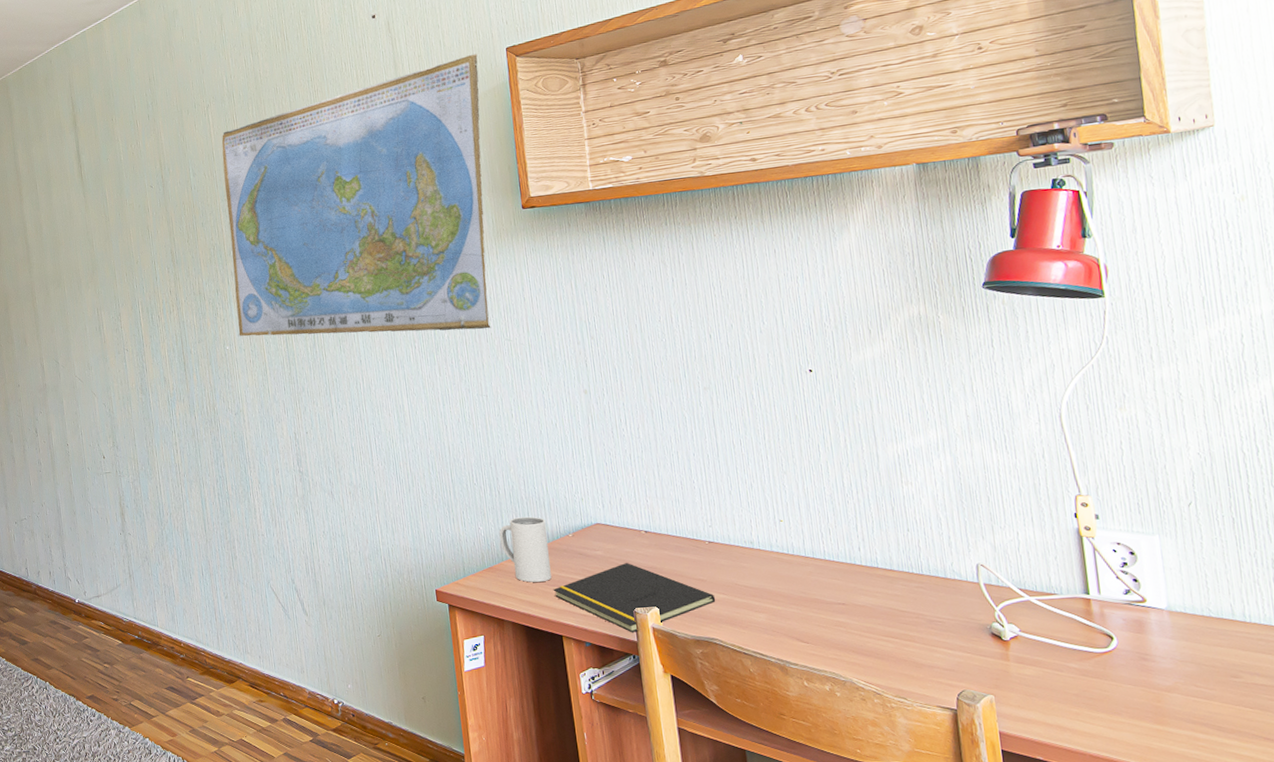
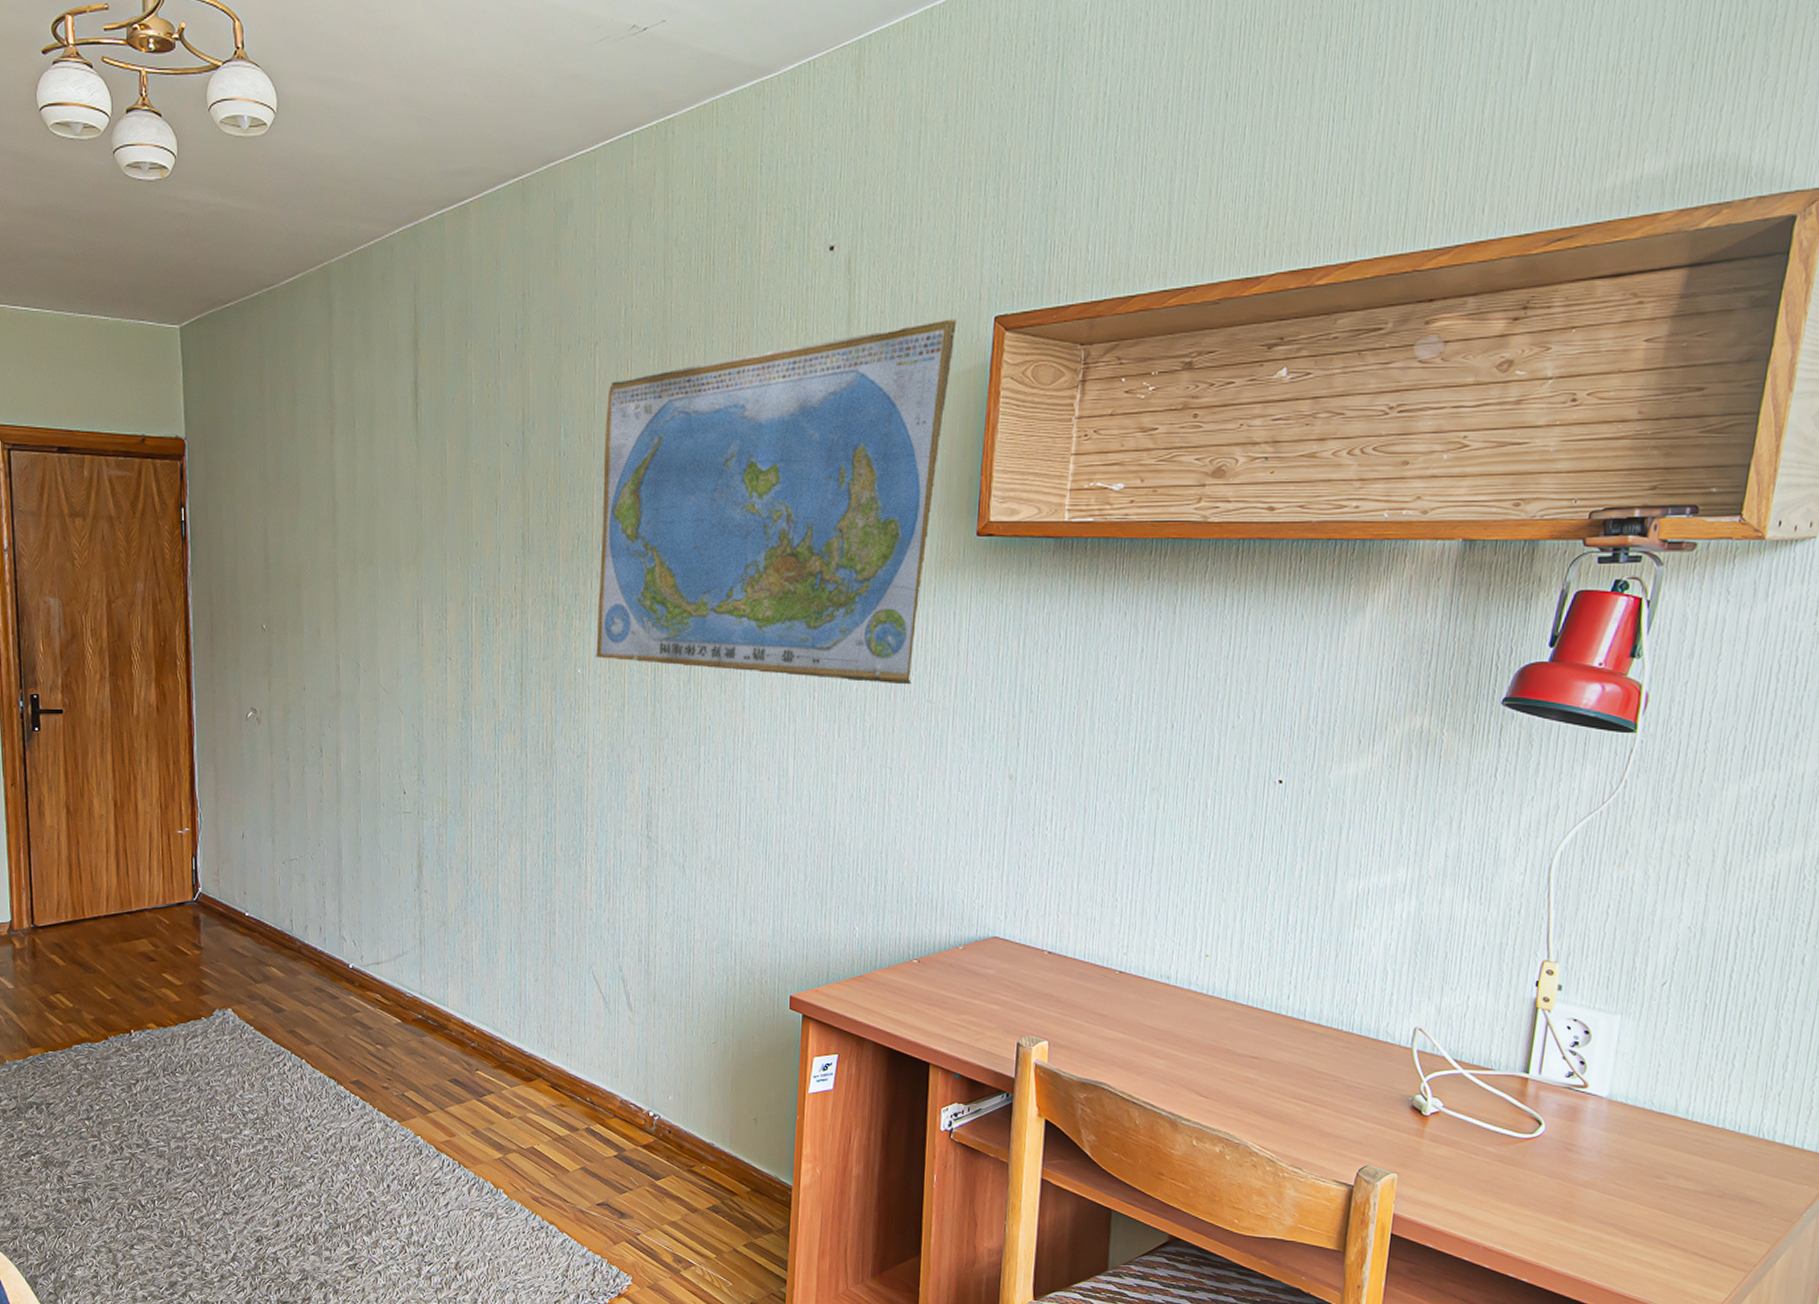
mug: present [499,516,552,582] -> none [876,920,935,998]
notepad: present [553,563,716,633] -> none [928,987,1114,1068]

